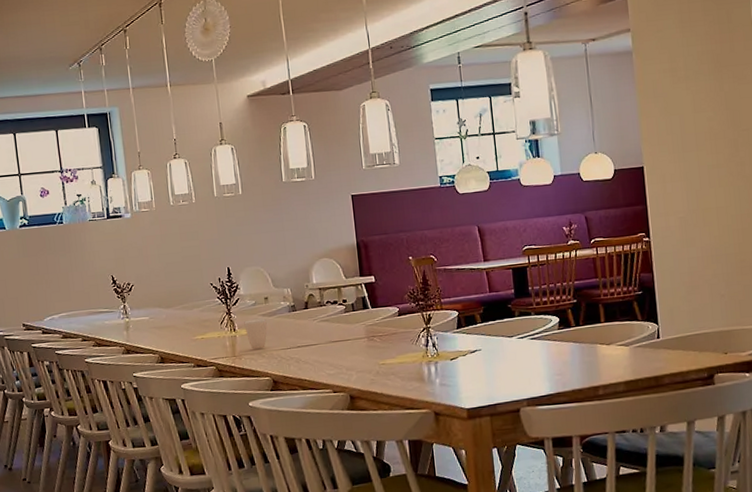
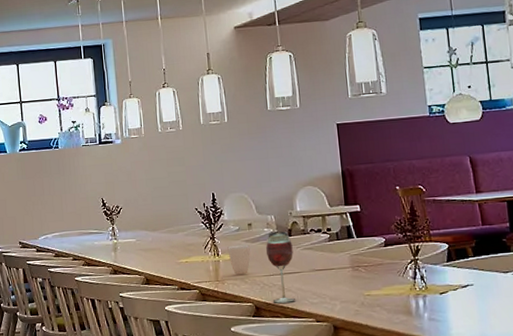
wineglass: none [282,304,312,376] -> present [265,231,295,303]

